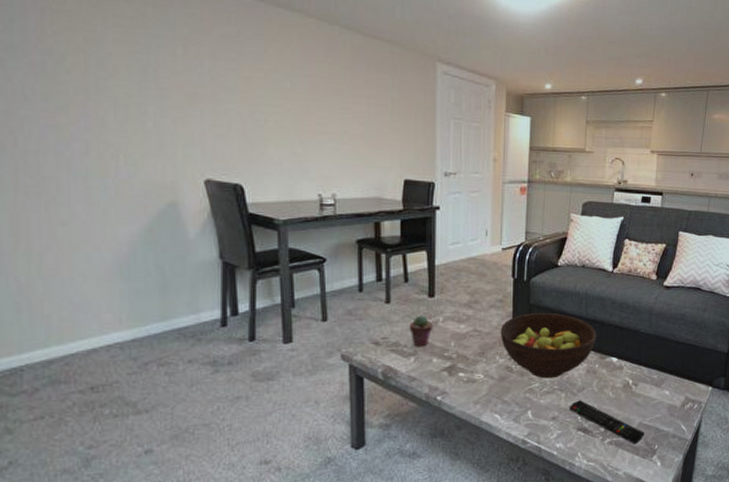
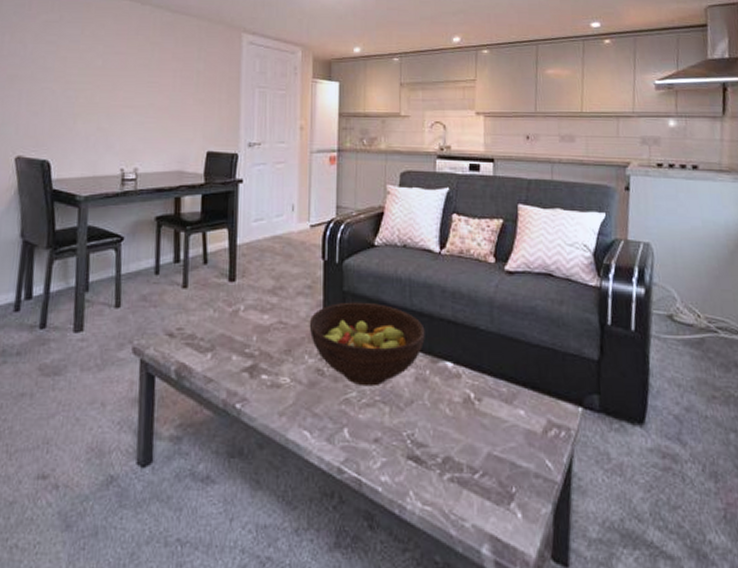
potted succulent: present [409,315,433,347] -> none [207,302,234,341]
remote control: present [570,400,645,445] -> none [396,417,496,484]

